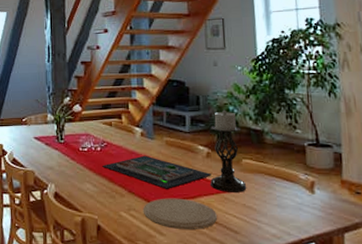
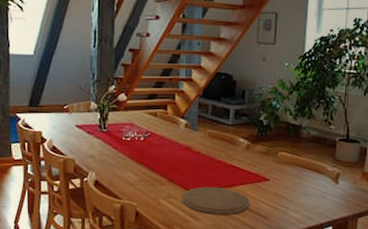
architectural model: present [102,155,211,189] -> none [144,146,249,179]
candle holder: present [210,110,247,192] -> none [247,104,281,182]

